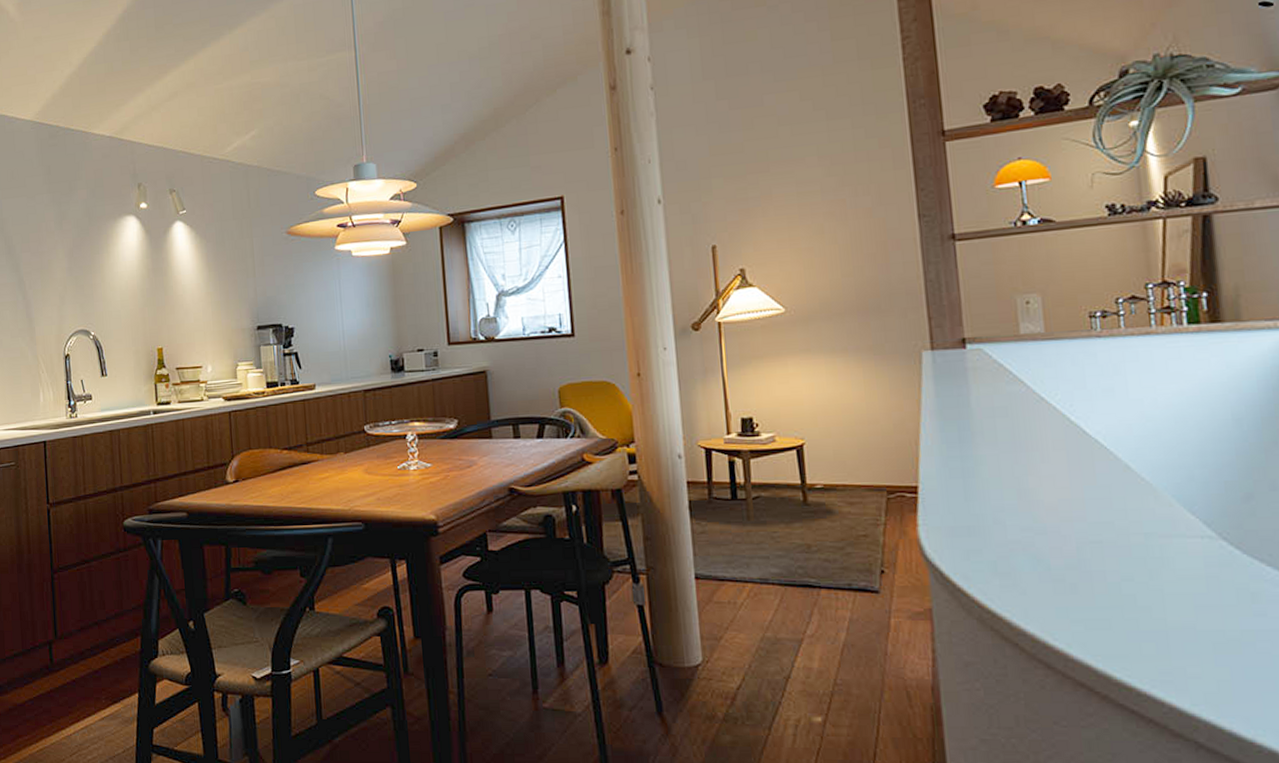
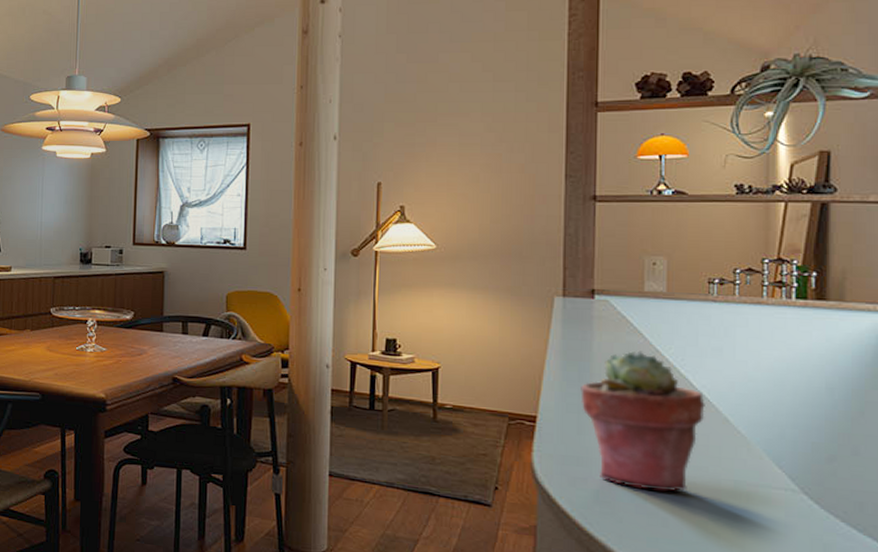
potted succulent: none [962,400,1104,554] -> present [580,350,705,492]

